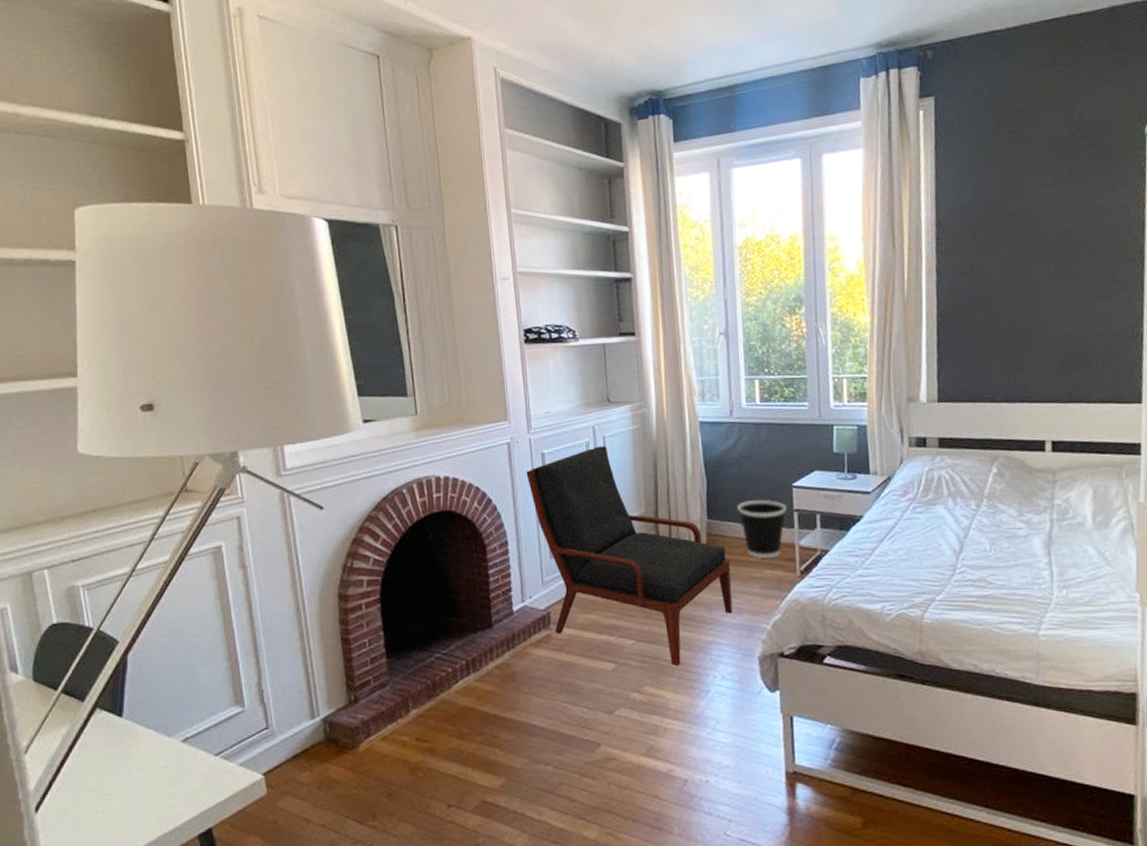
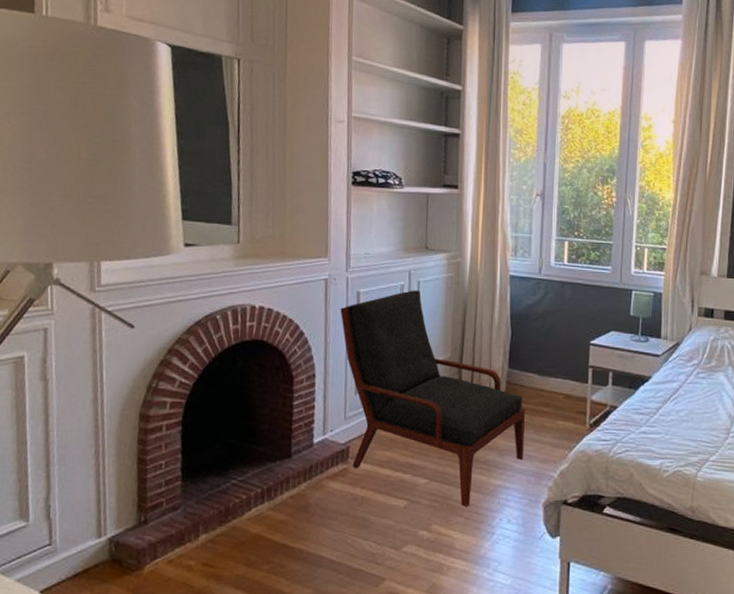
wastebasket: present [738,500,787,558] -> none [538,354,582,409]

